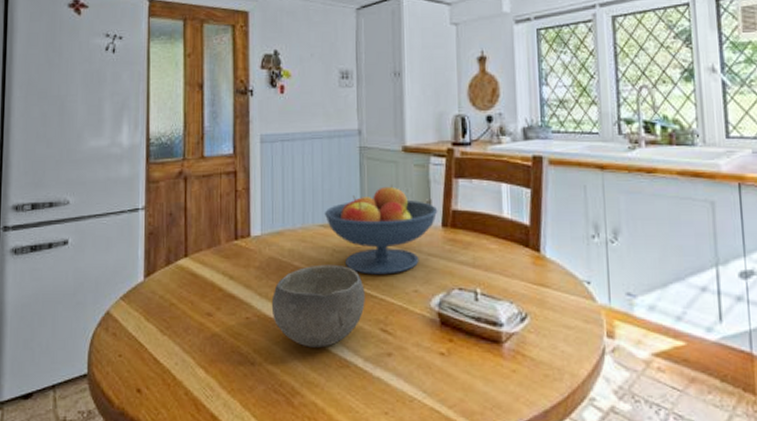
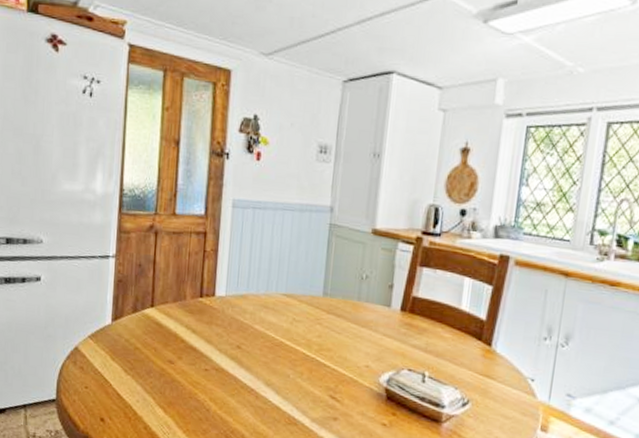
bowl: present [271,264,365,348] -> none [229,330,319,405]
fruit bowl: present [324,185,438,275] -> none [287,265,399,348]

